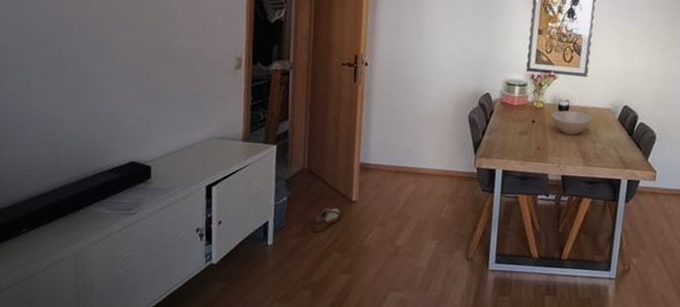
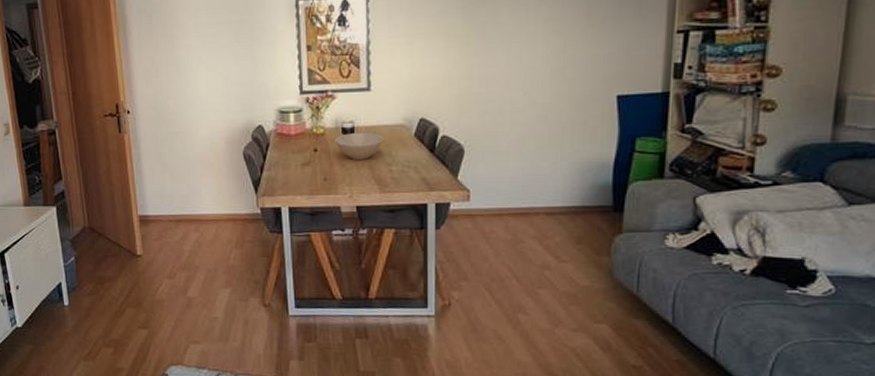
shoe: present [312,208,341,233] -> none [103,264,129,290]

